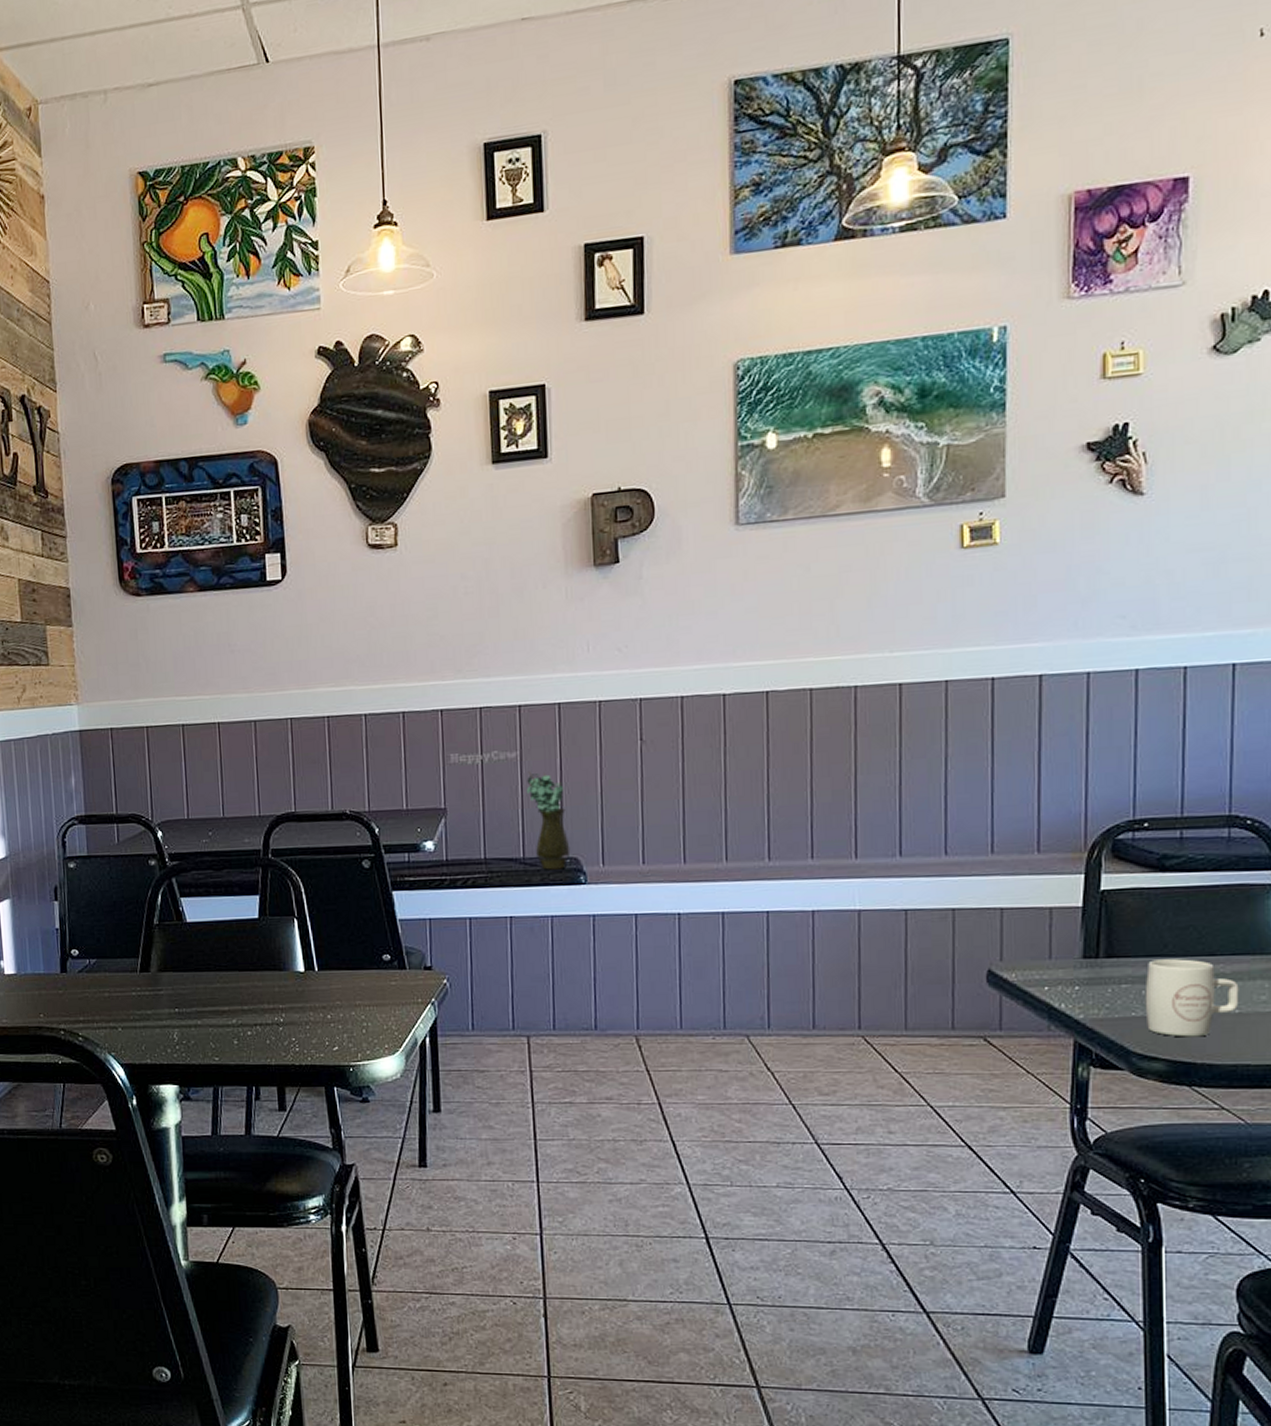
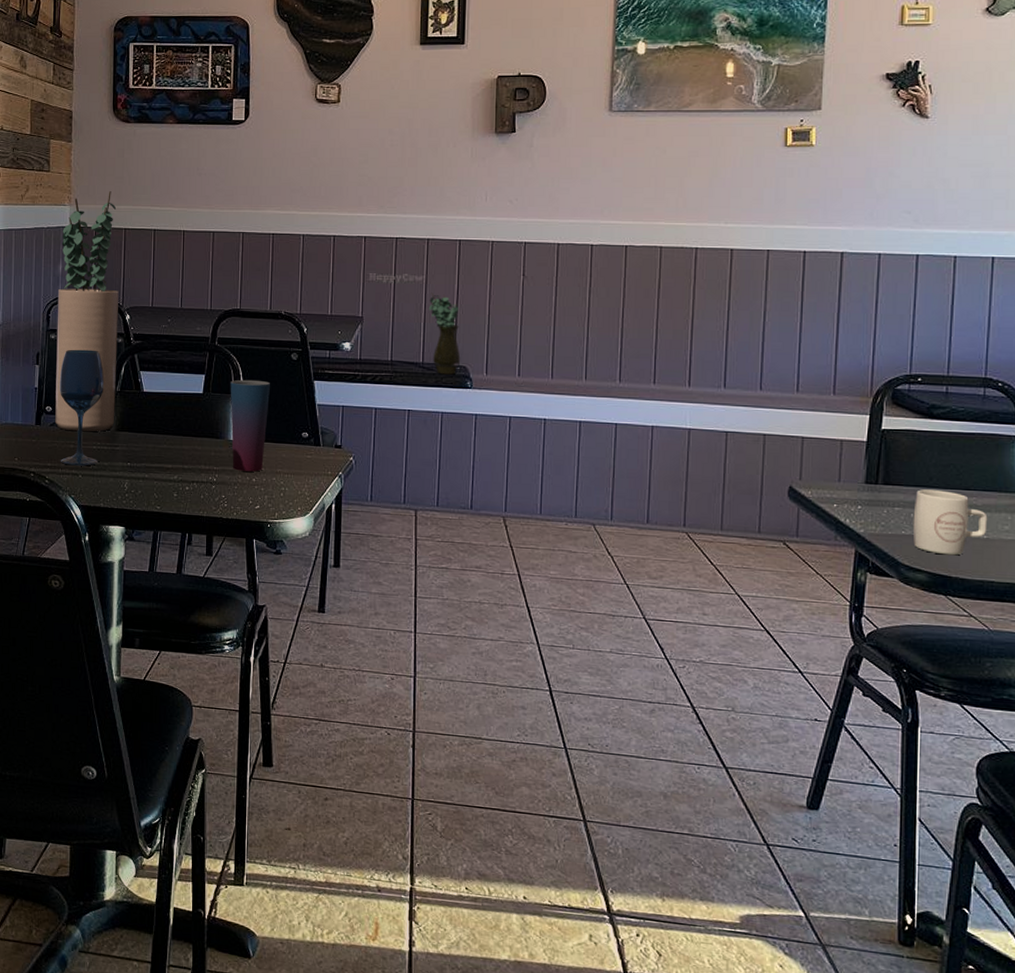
vase: none [71,682,155,977] -> present [55,191,119,432]
wineglass: none [84,877,140,1018] -> present [59,349,104,466]
cup: none [290,896,340,1007] -> present [230,379,270,472]

